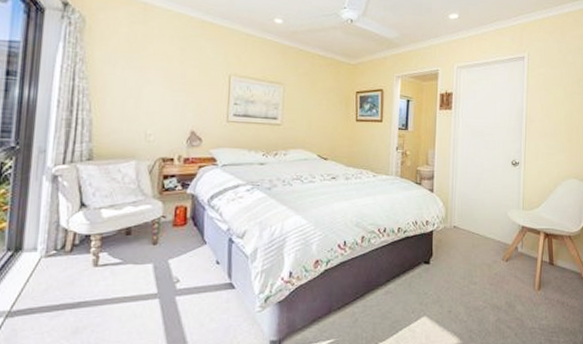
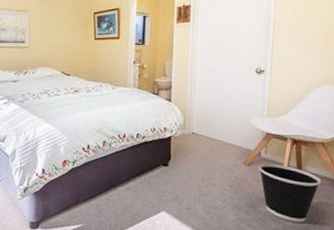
wastebasket: none [516,258,570,320] -> present [258,163,321,222]

